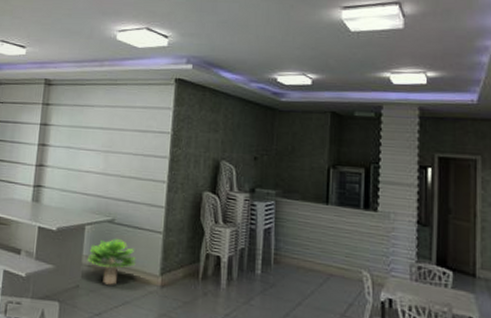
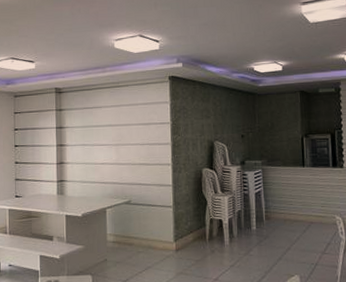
potted plant: present [87,239,136,285] -> none [111,217,153,255]

